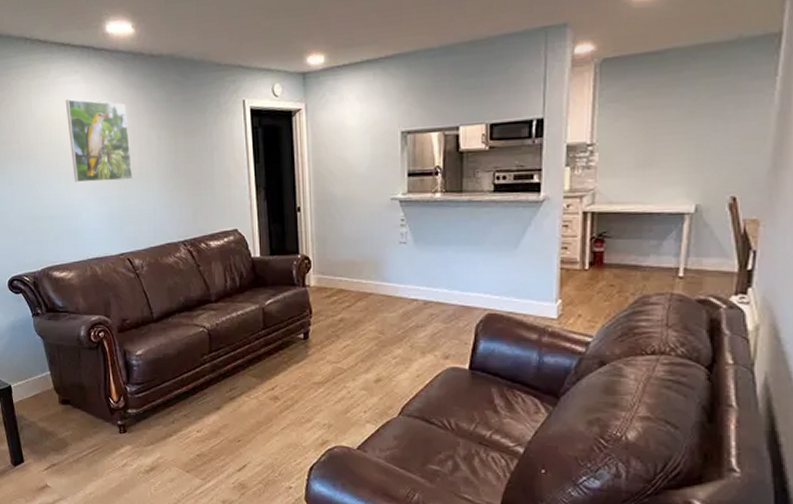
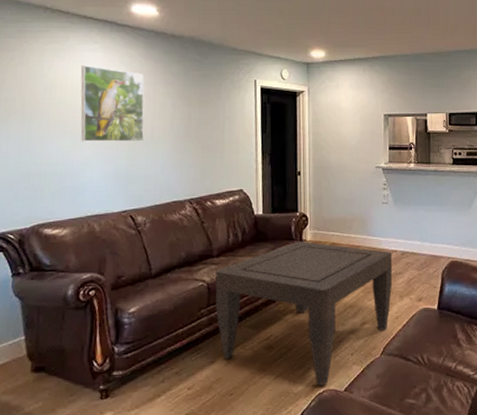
coffee table: none [215,288,413,442] -> present [215,242,393,386]

